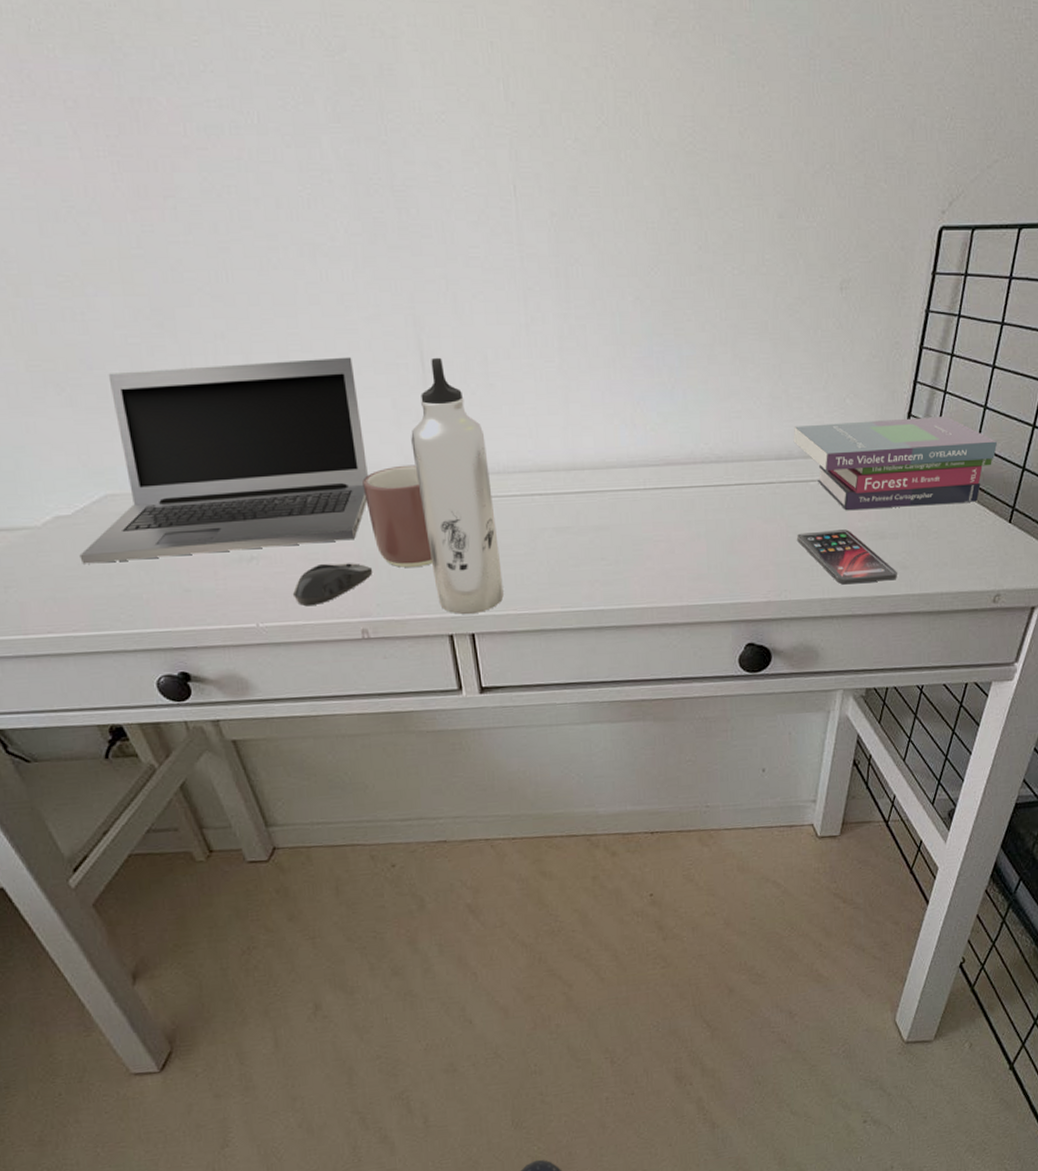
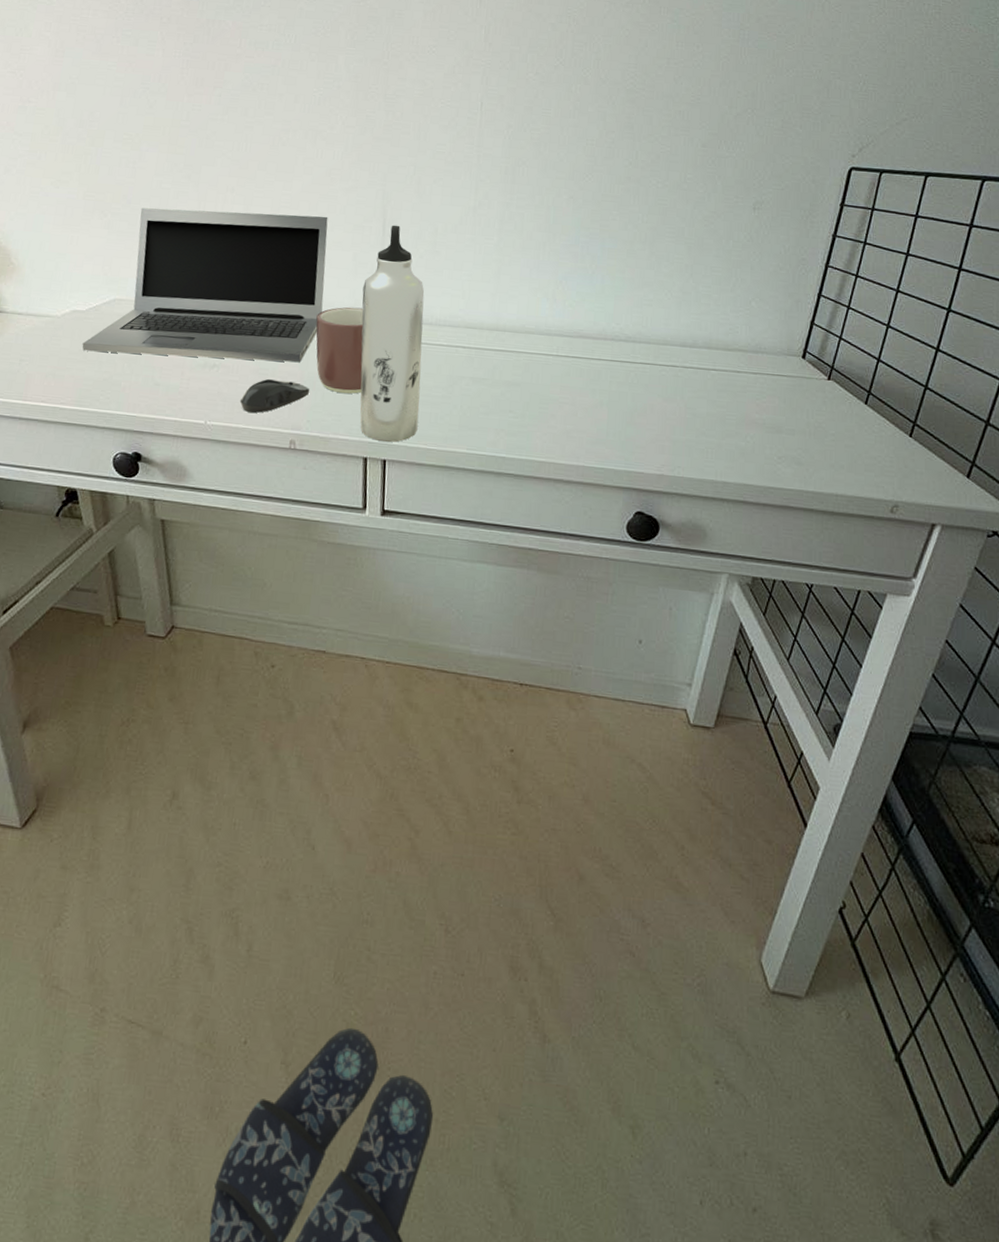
books: present [793,416,998,511] -> none [699,319,900,412]
smartphone: present [797,529,897,585] -> none [695,416,792,474]

